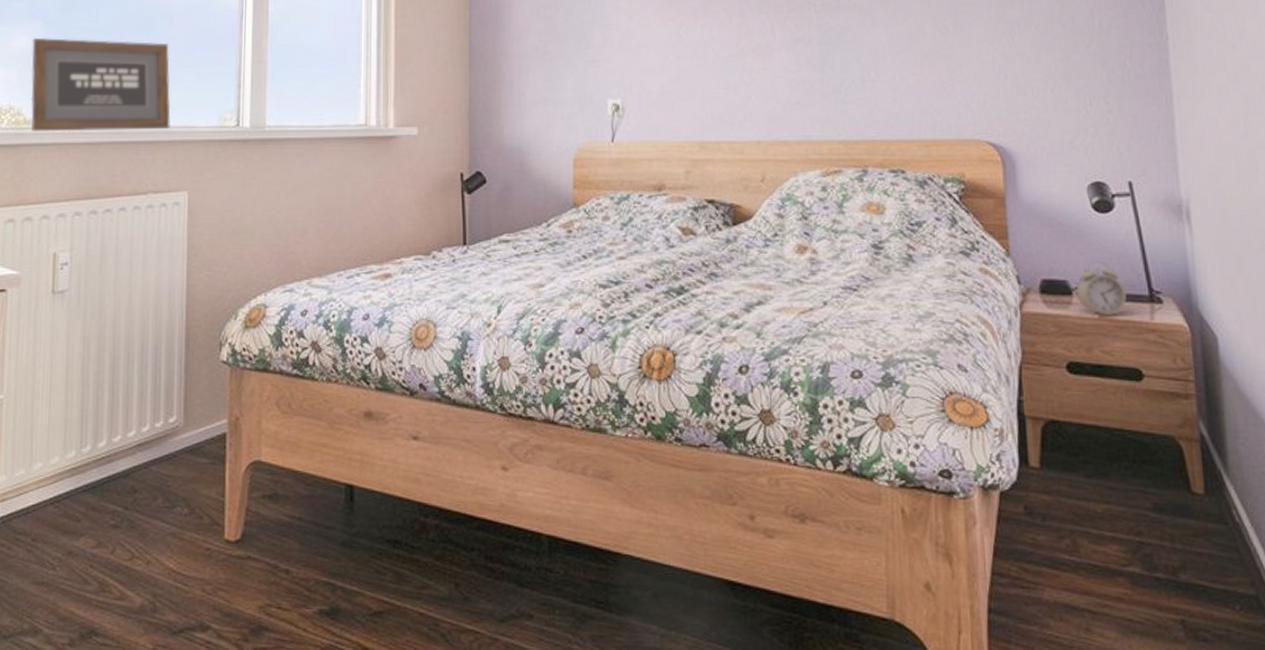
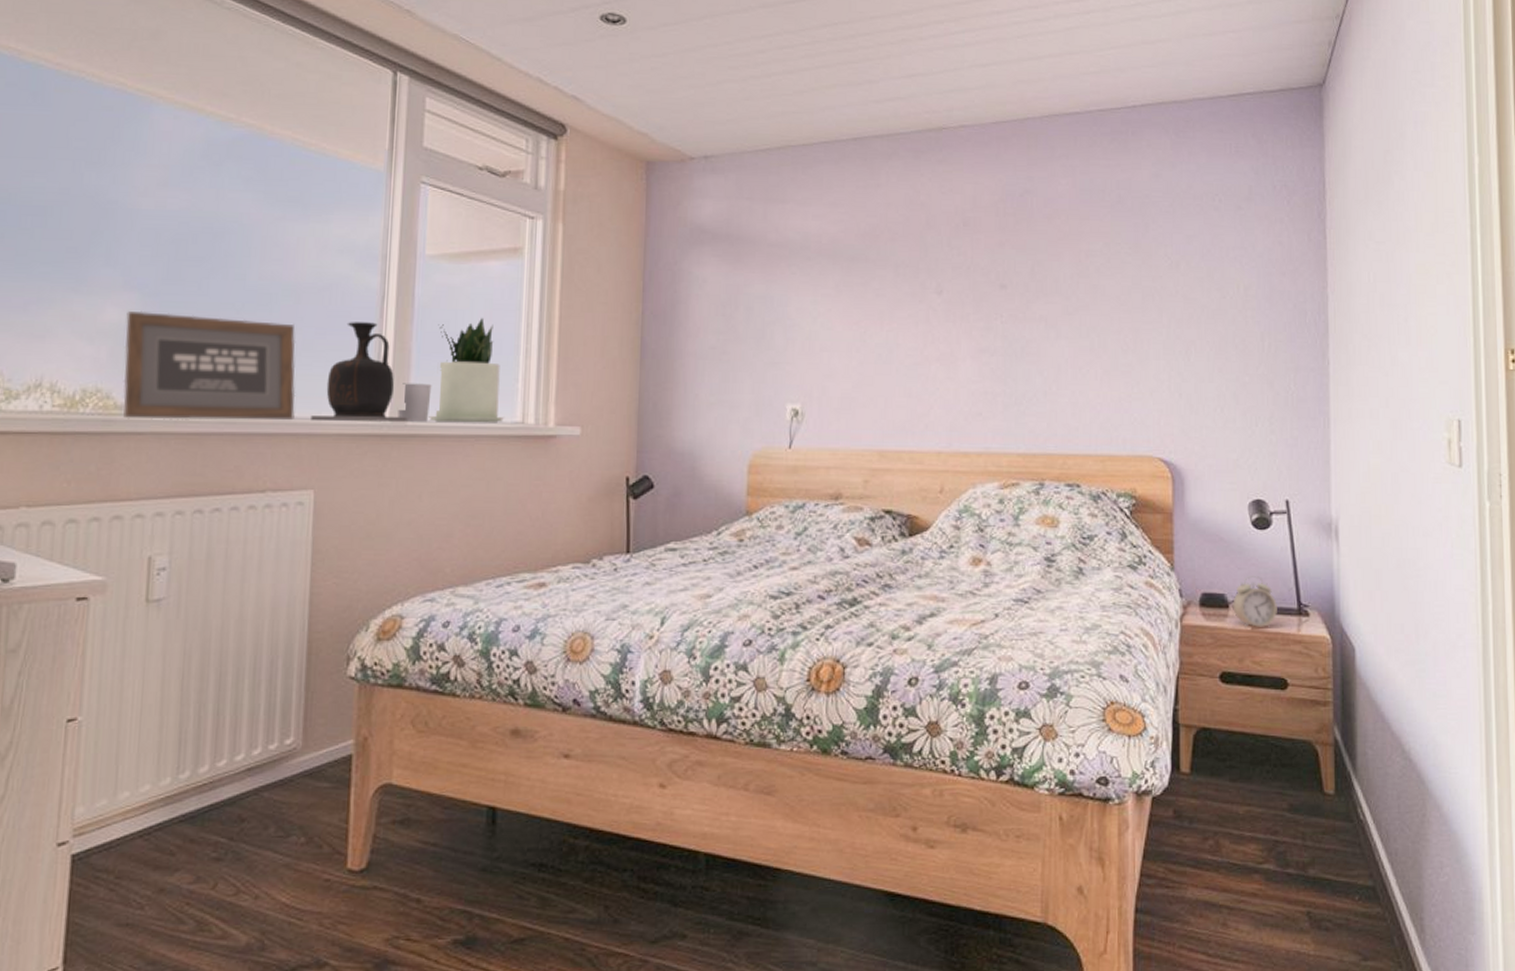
vase: none [184,39,266,129] -> present [311,322,408,422]
candle holder: none [257,92,285,127] -> present [398,383,432,422]
planter: none [284,31,349,127] -> present [429,318,504,423]

